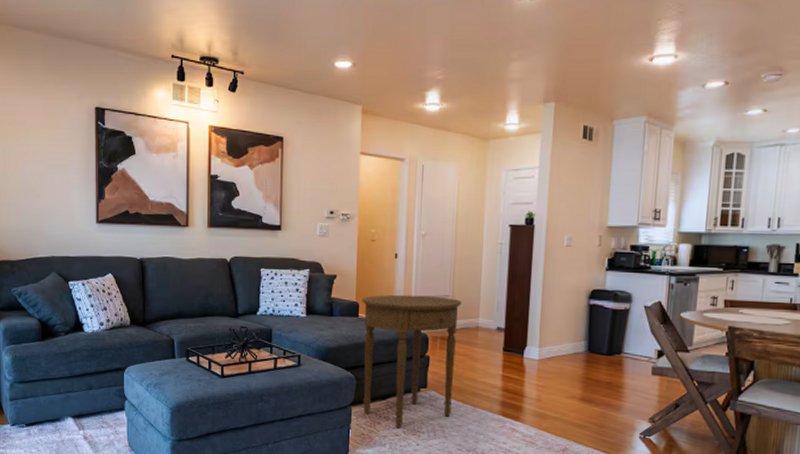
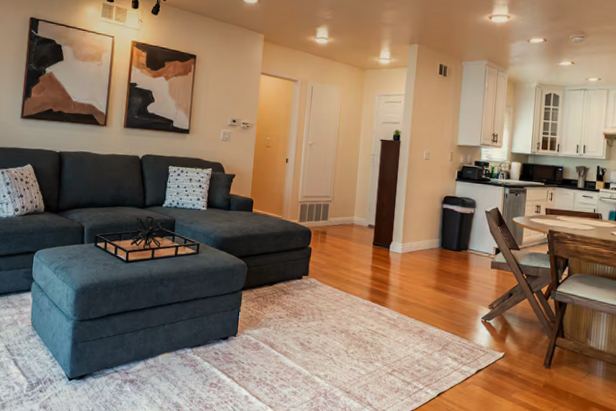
side table: present [362,294,462,428] -> none [252,193,340,311]

